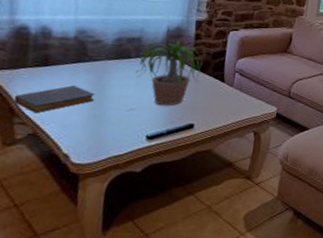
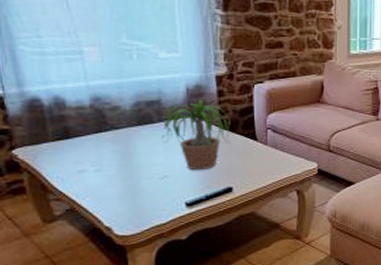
book: present [14,85,96,114] -> none [44,157,126,189]

